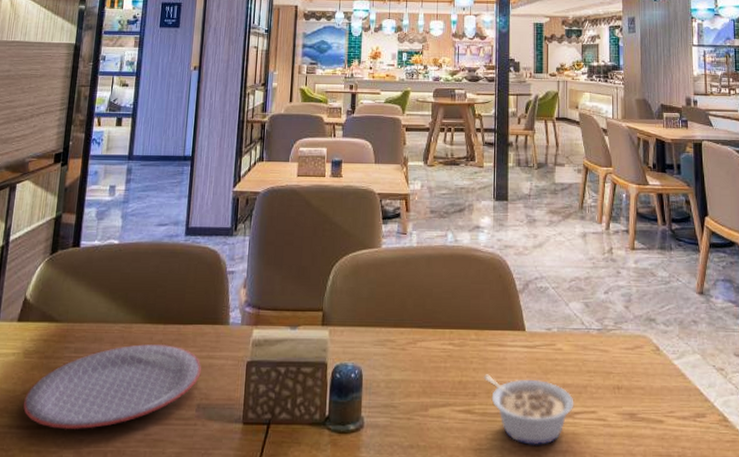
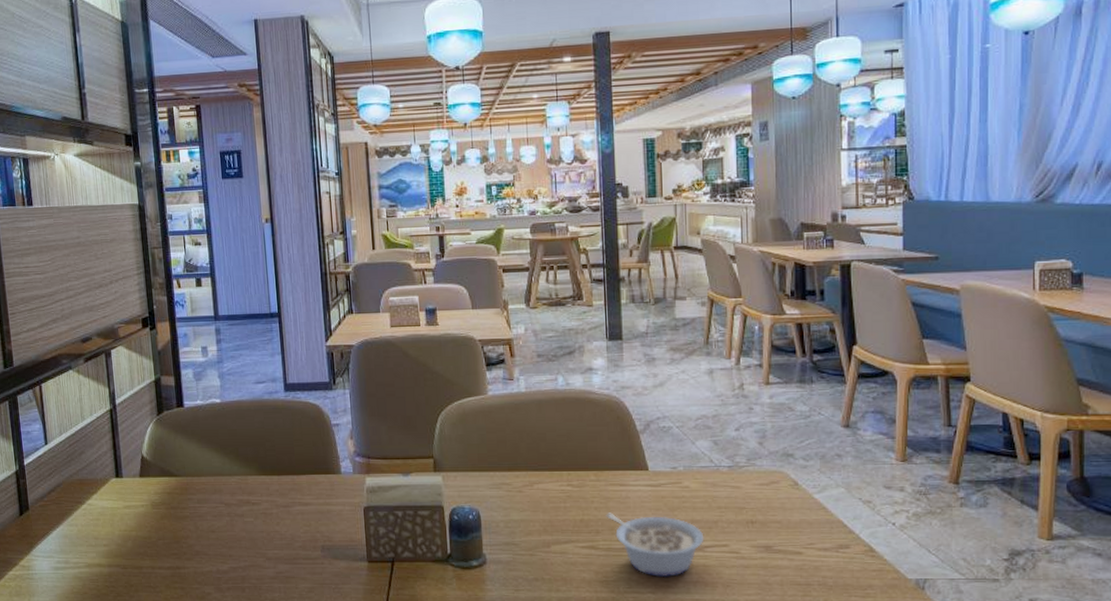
plate: present [22,344,201,429] -> none [160,494,321,569]

